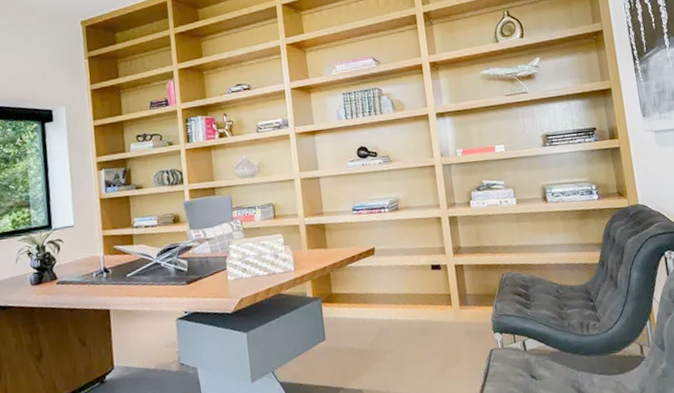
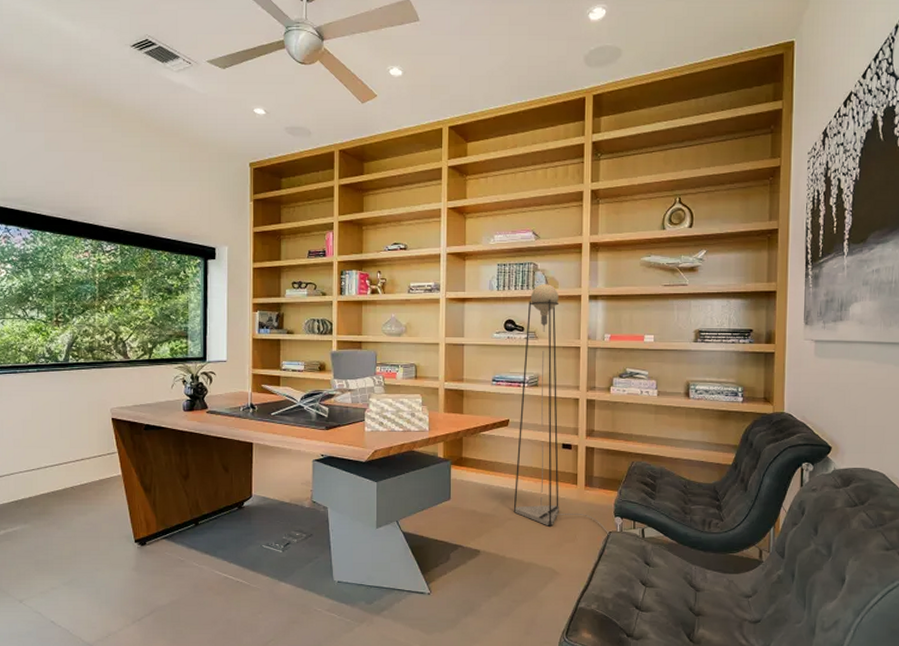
floor lamp: none [378,107,492,354] -> present [513,284,610,535]

